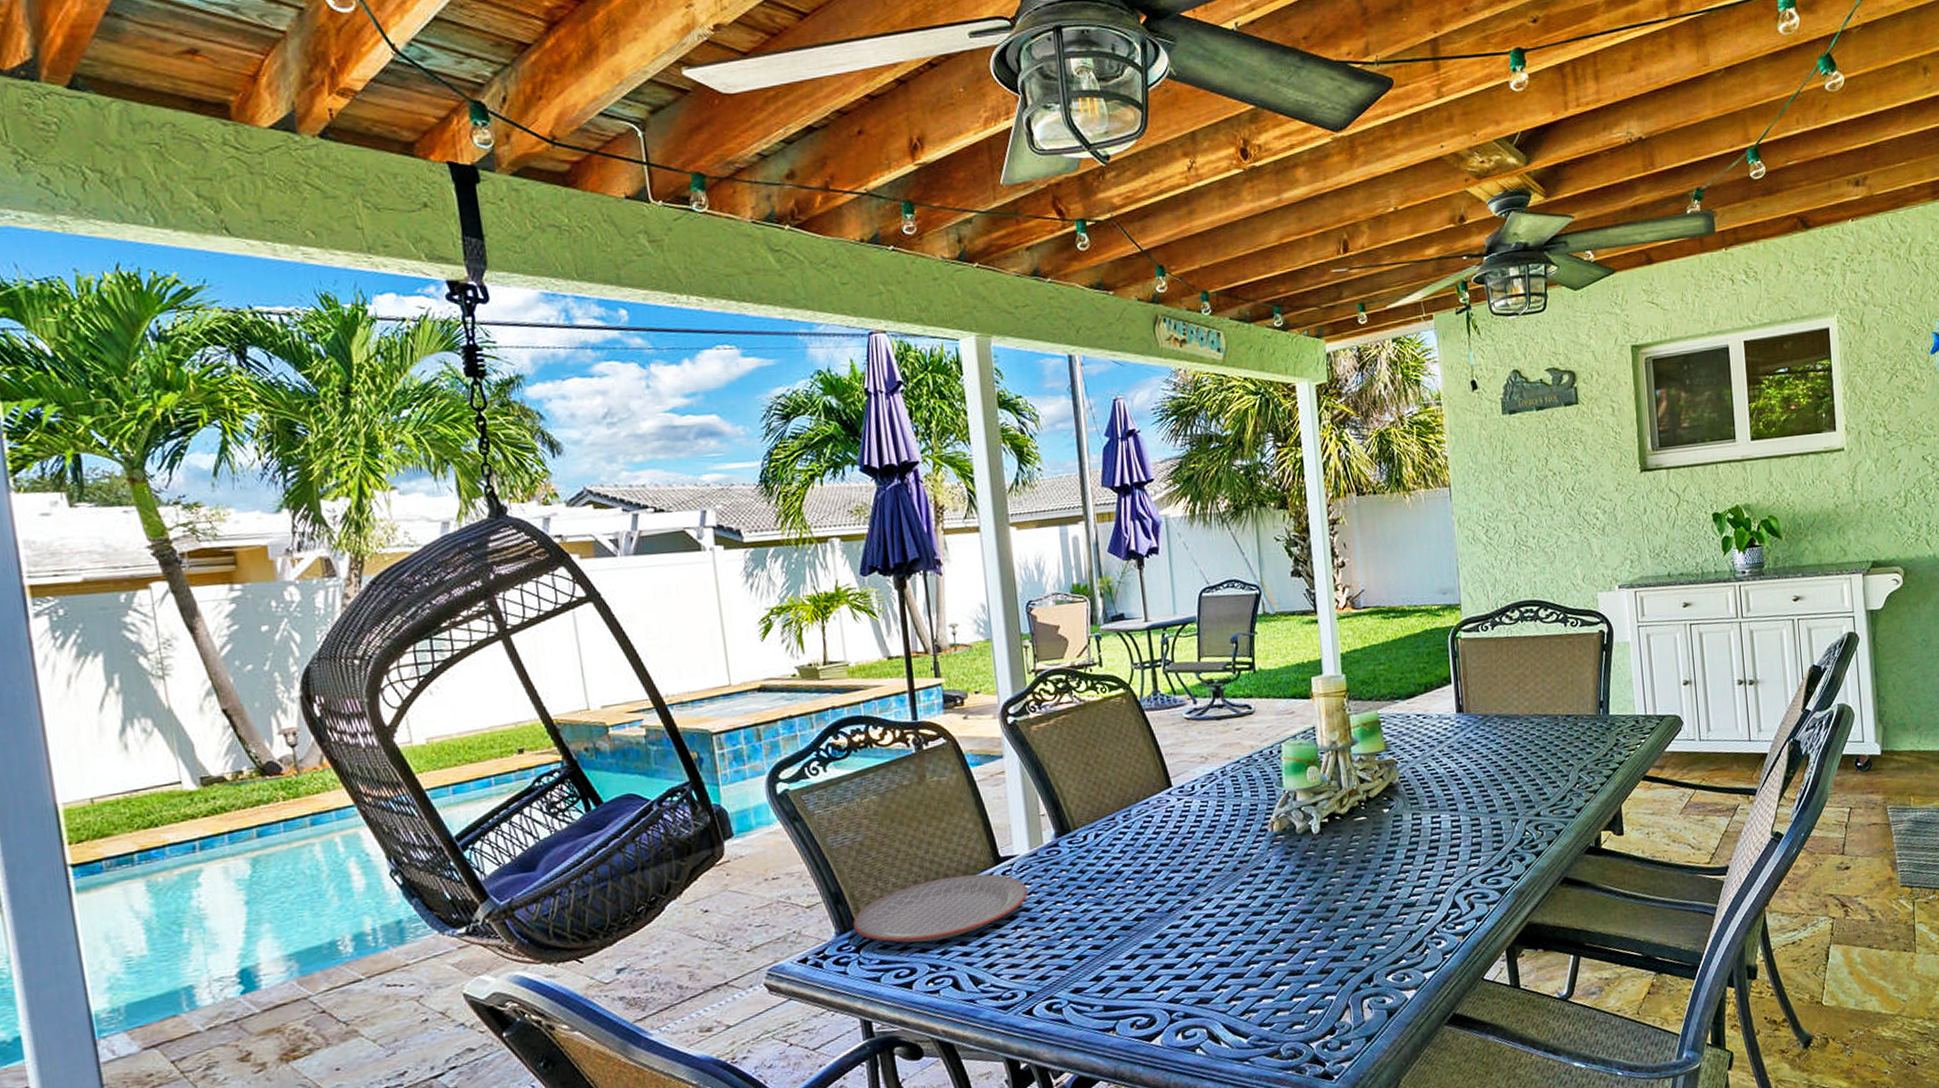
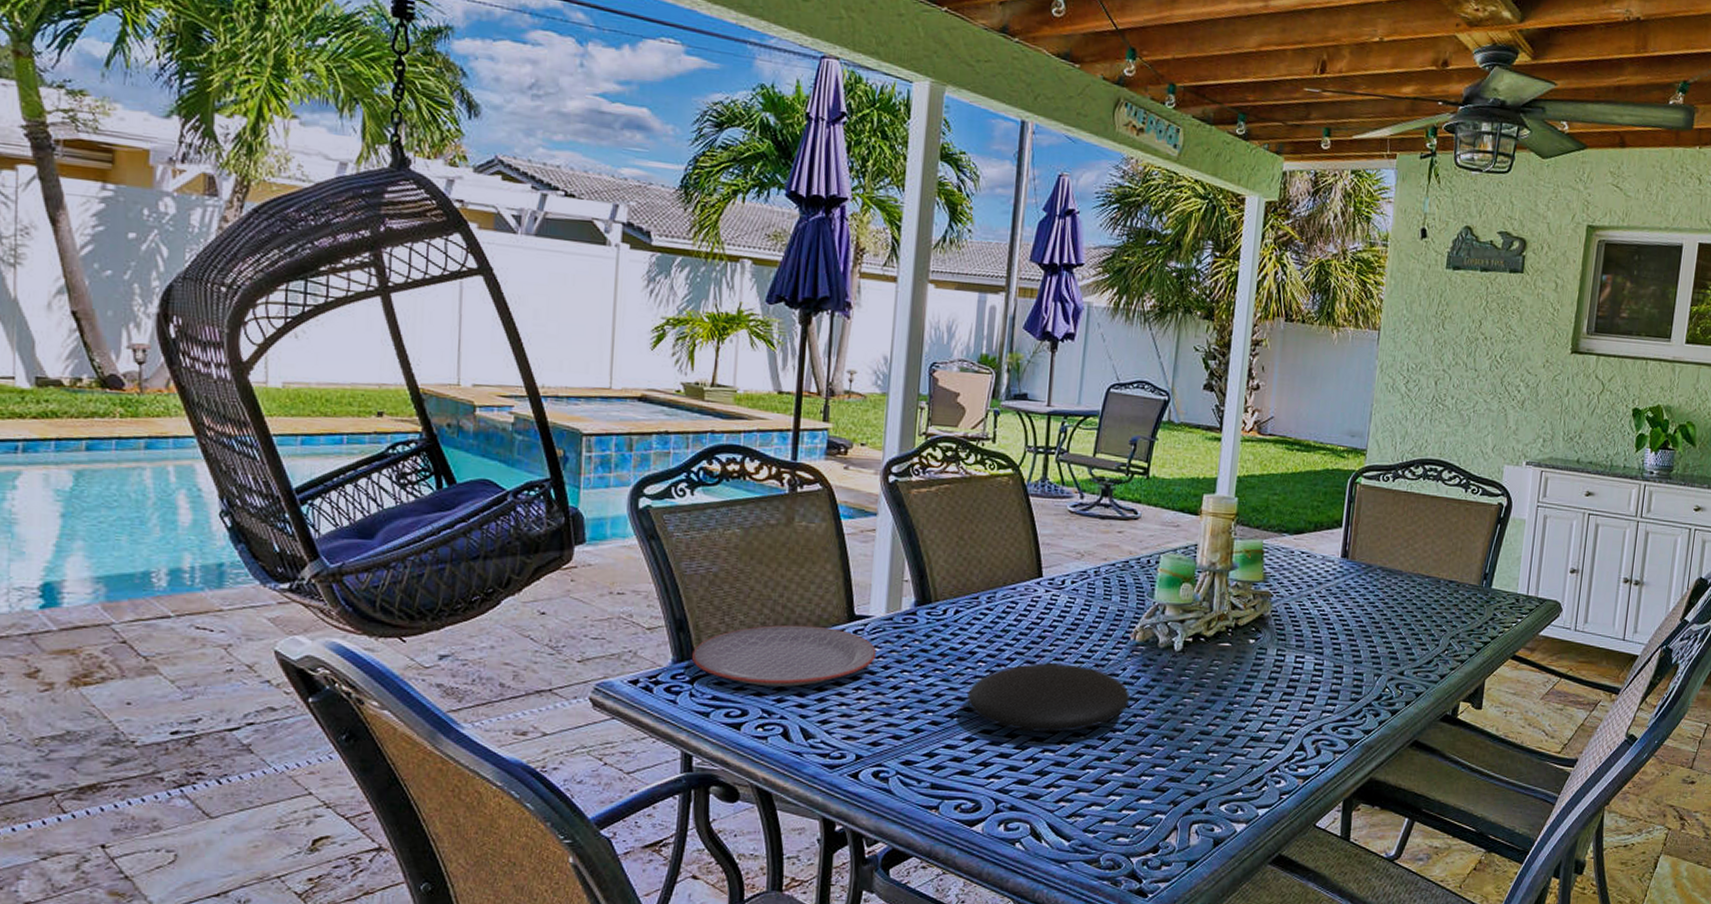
plate: none [1122,865,1280,940] -> present [967,662,1131,733]

